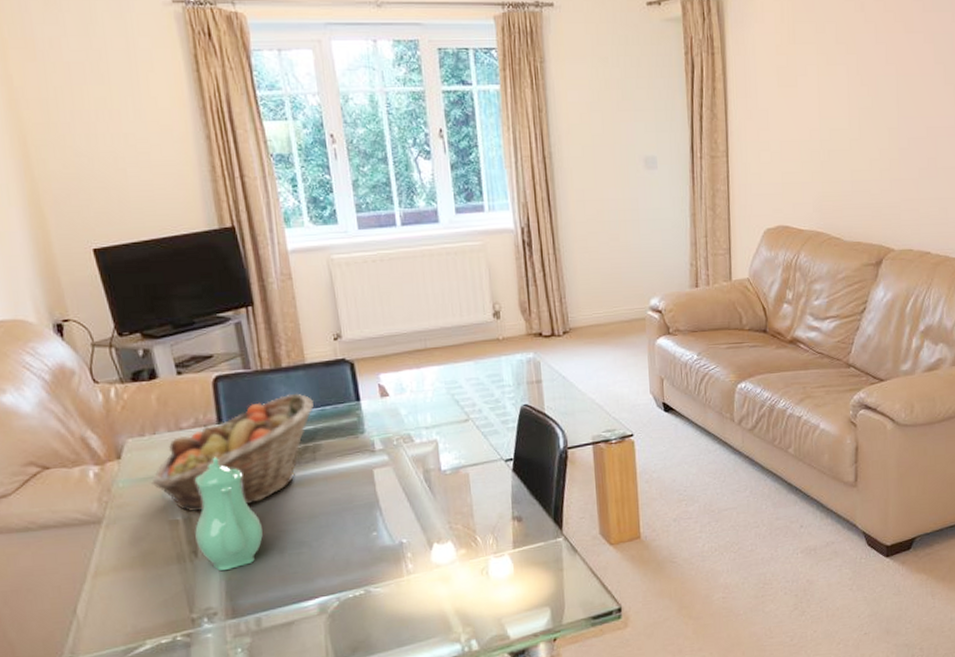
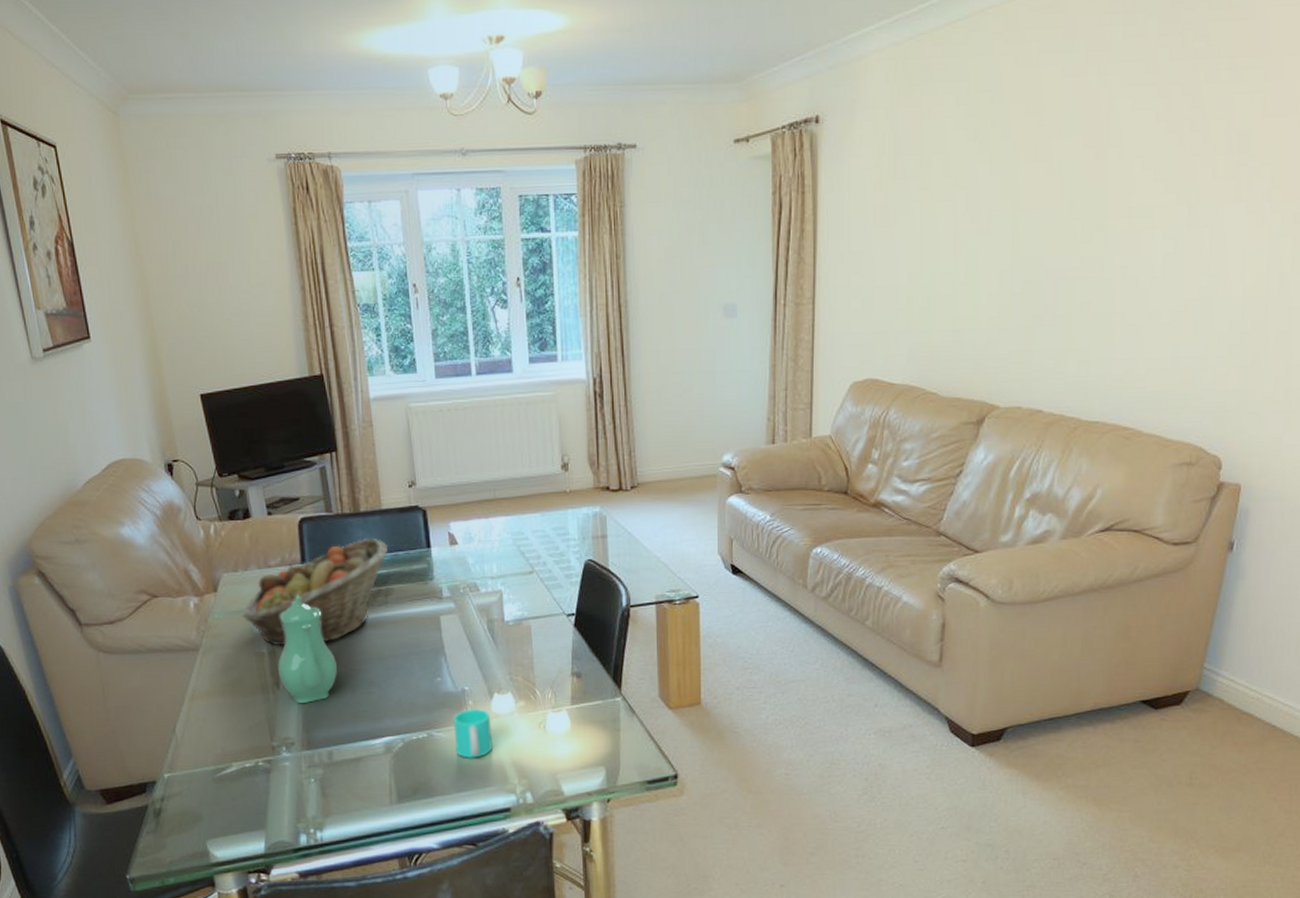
cup: none [391,560,435,612] -> present [453,709,493,758]

